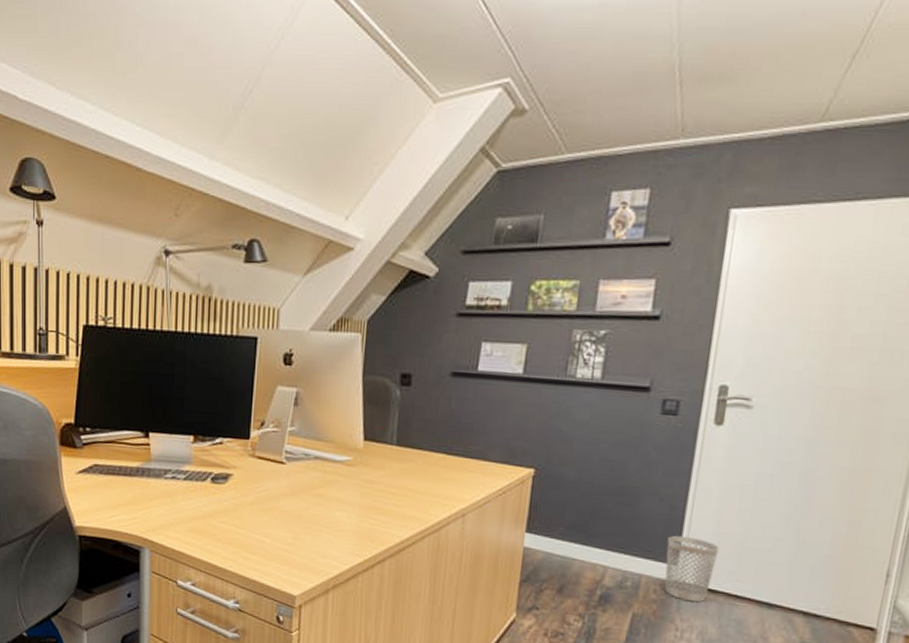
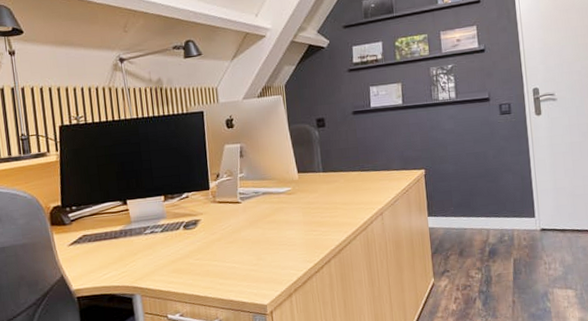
wastebasket: present [664,535,720,603] -> none [524,195,560,242]

